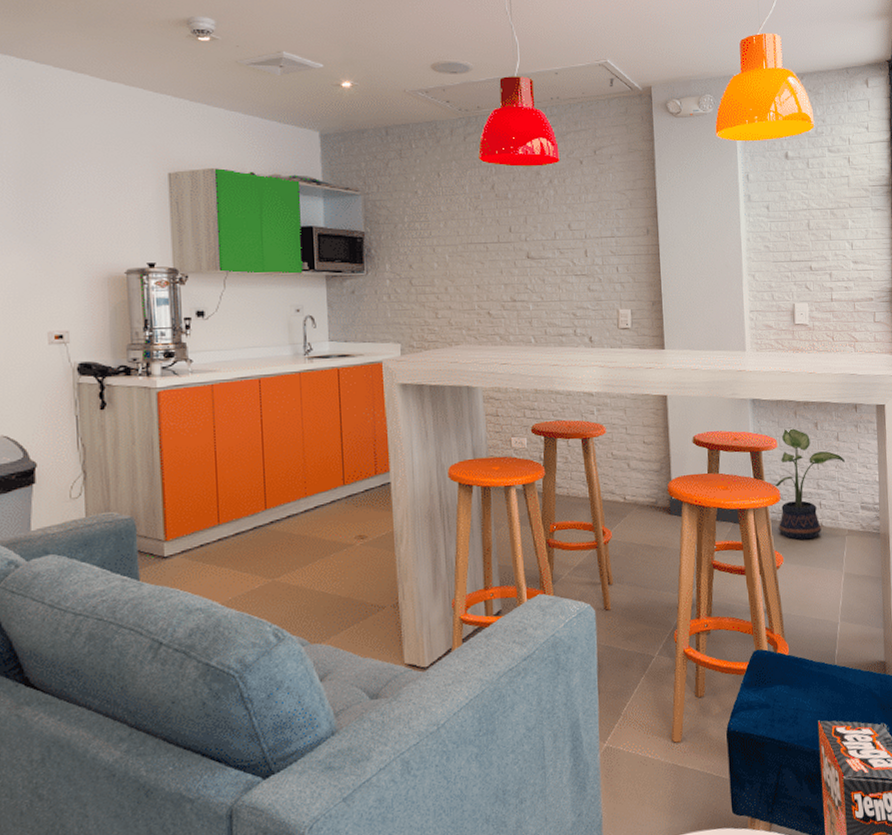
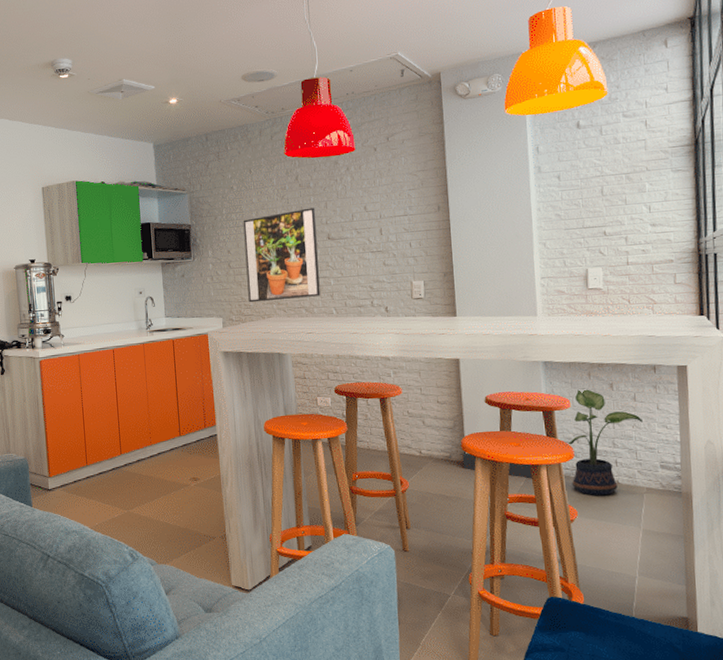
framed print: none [428,222,517,327] -> present [243,207,321,303]

